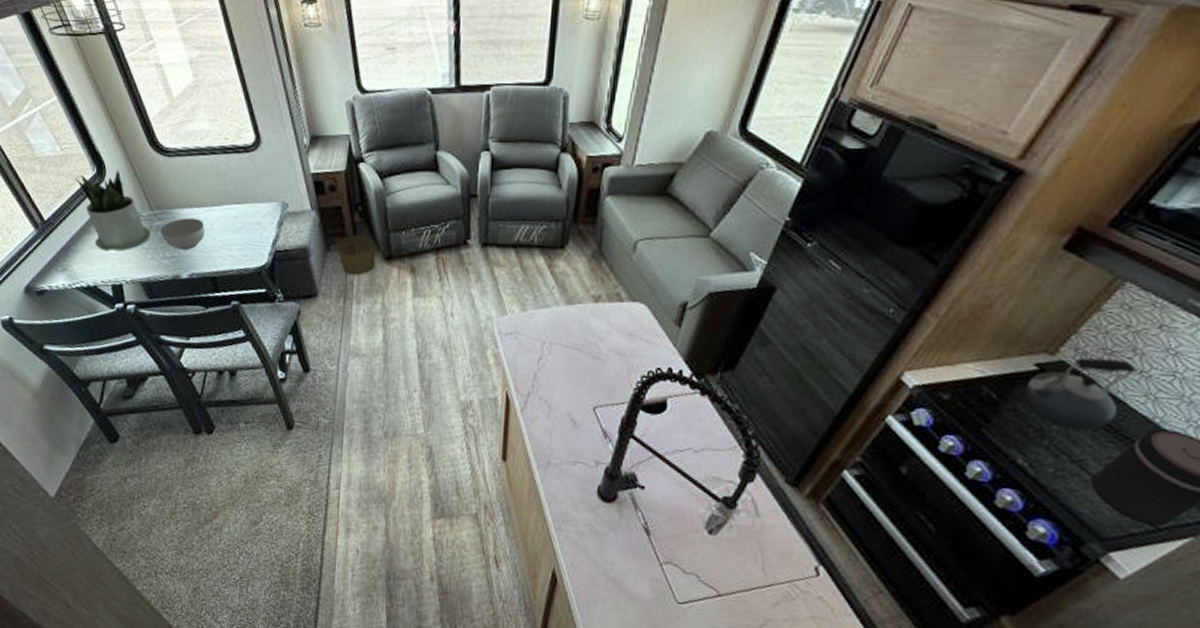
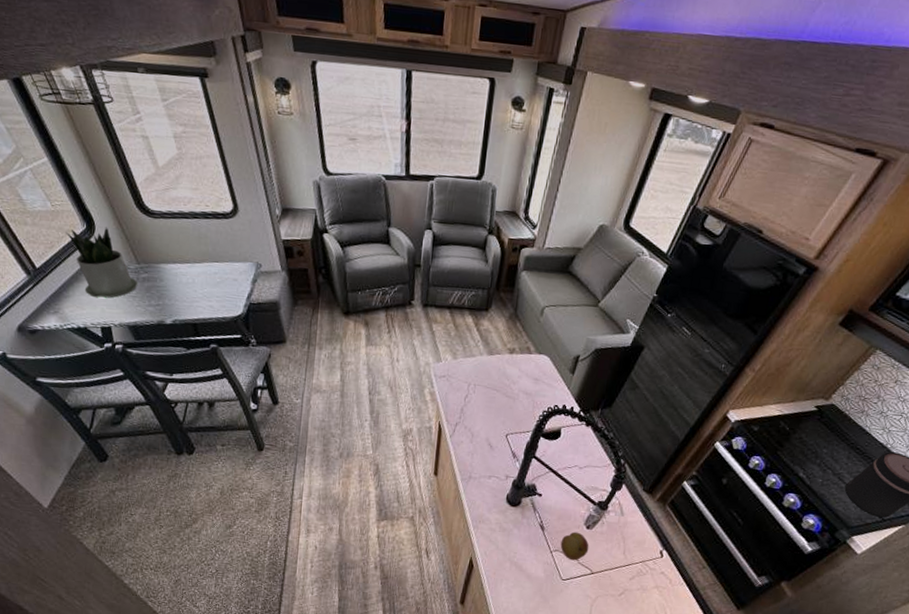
bowl: present [160,218,205,250] -> none [146,272,187,300]
basket: present [336,235,376,275] -> none [302,293,336,326]
fruit: none [673,537,713,578] -> present [560,532,589,561]
kettle: present [1025,357,1137,431] -> none [807,402,879,454]

